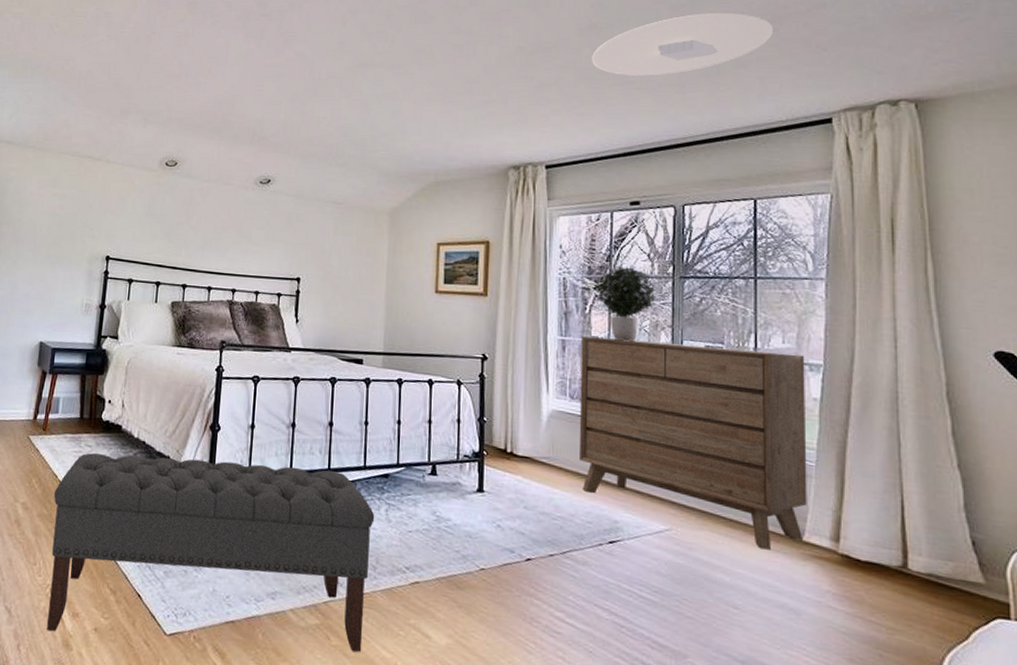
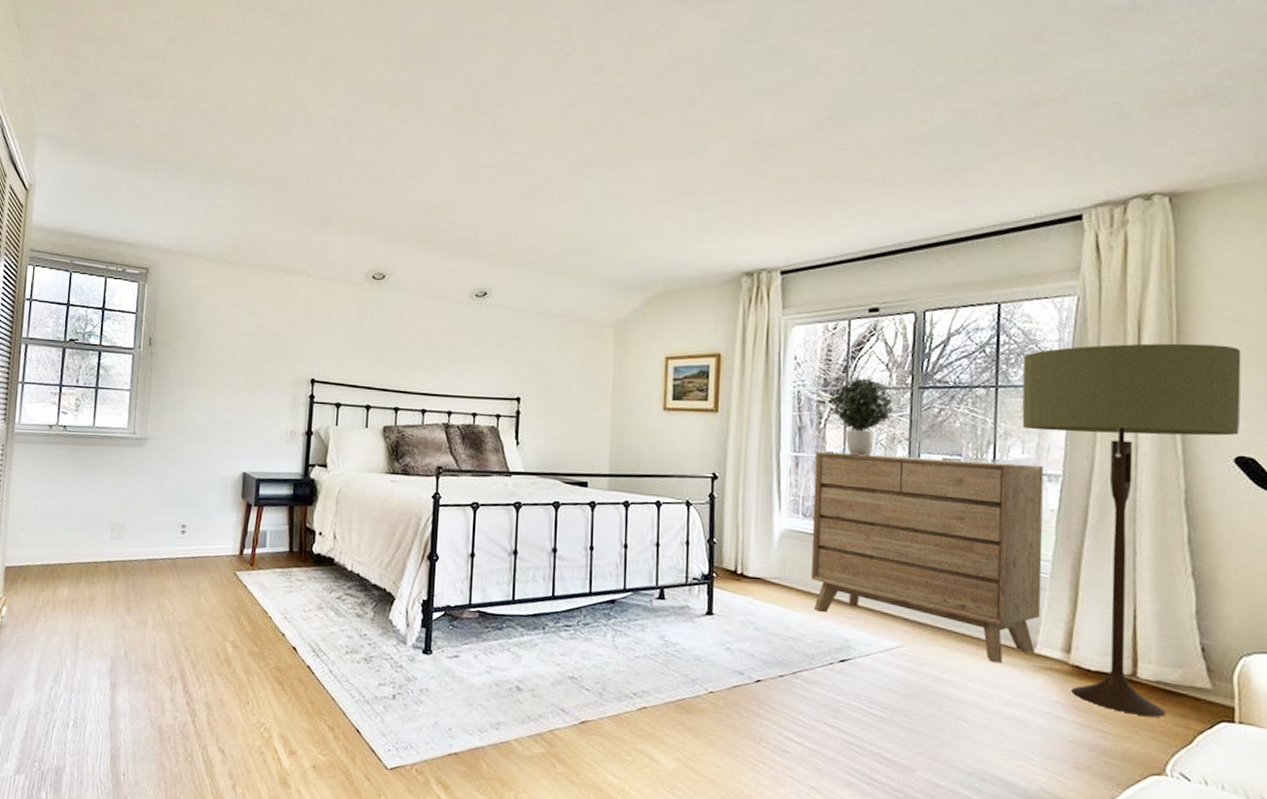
bench: present [47,453,375,652] -> none [263,587,601,779]
ceiling light: present [592,12,774,77] -> none [832,100,1025,173]
floor lamp: none [780,240,997,611] -> present [1022,343,1241,717]

